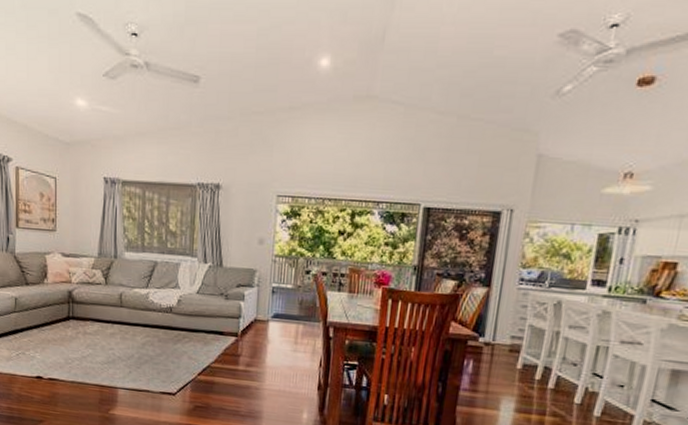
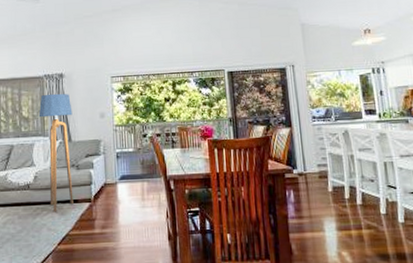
floor lamp: none [187,207,227,341] -> present [38,93,74,212]

